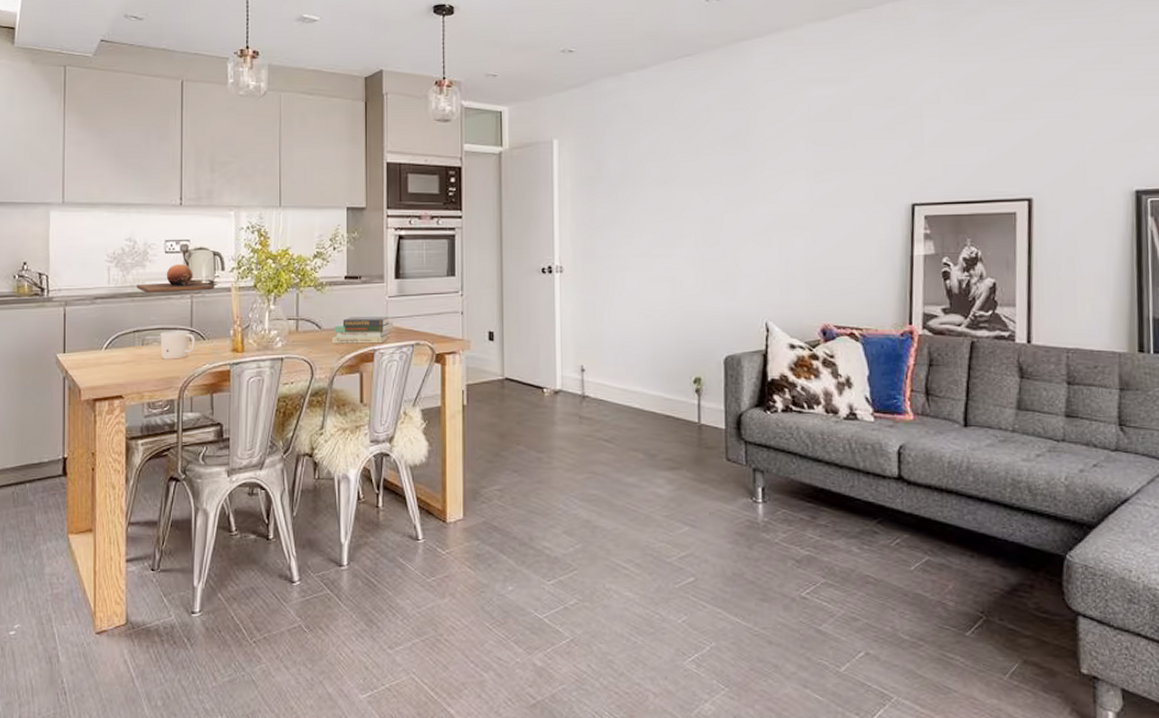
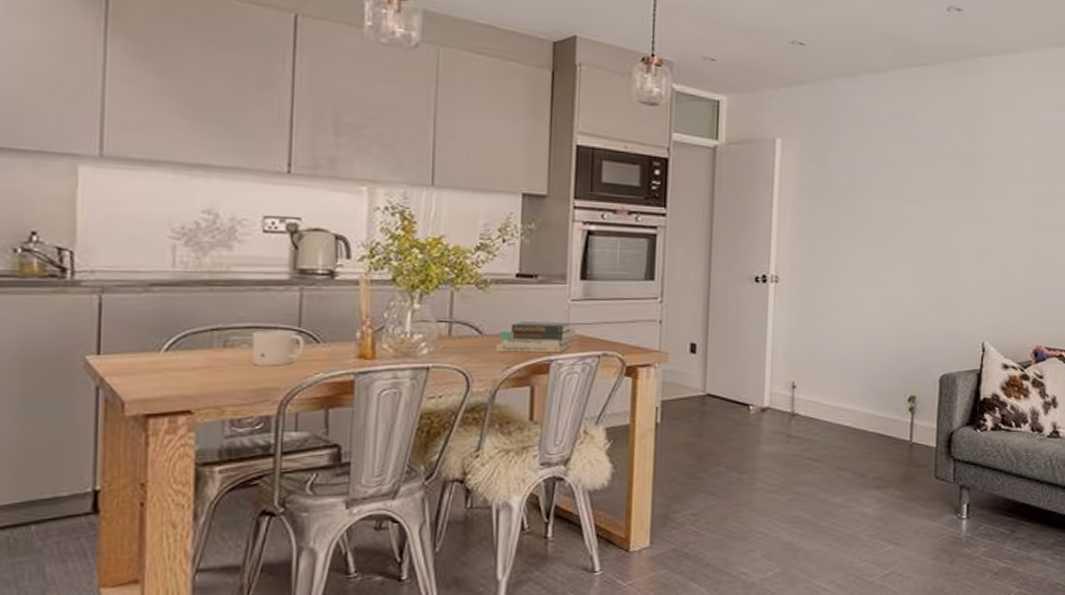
chopping board: present [137,263,213,294] -> none [217,246,334,283]

